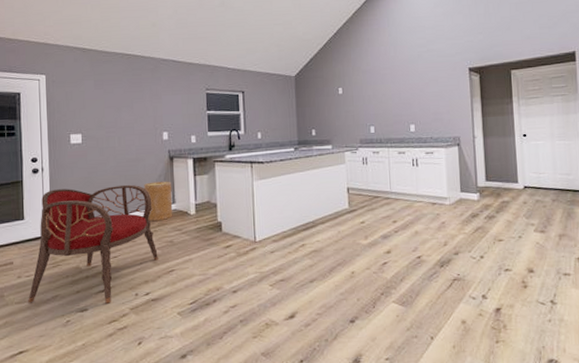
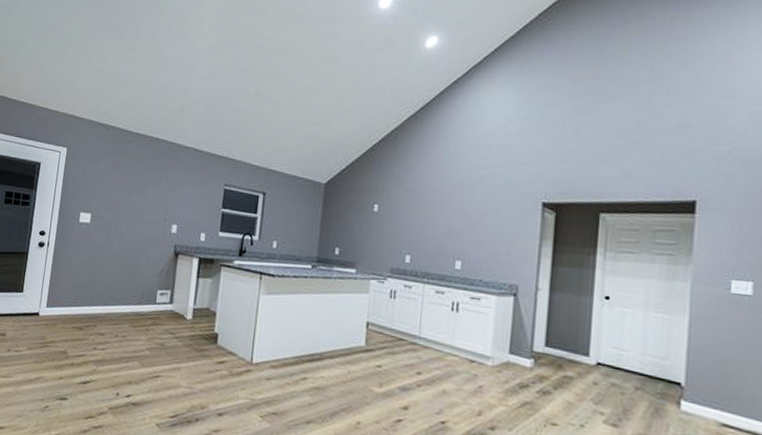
armchair: present [28,184,159,304] -> none [13,266,150,398]
basket: present [144,181,173,221] -> none [142,276,173,320]

